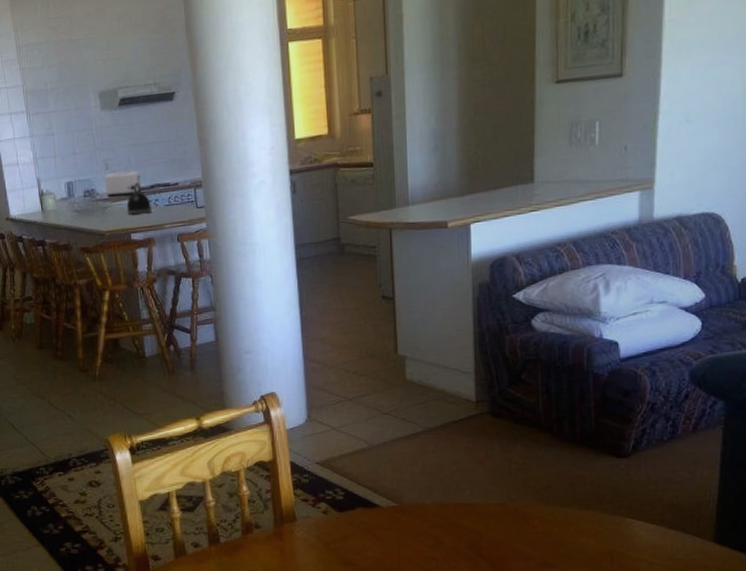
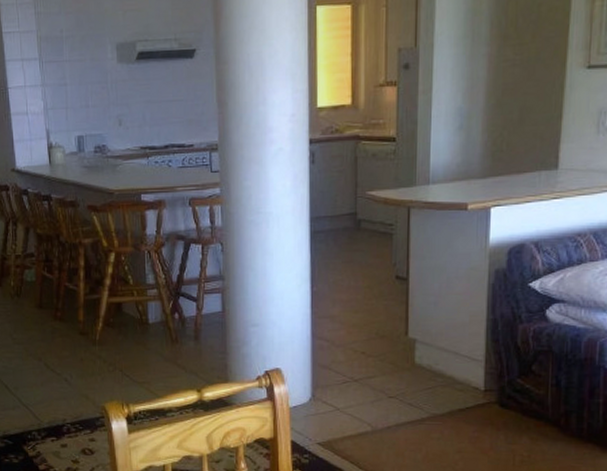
toaster: present [104,170,142,197] -> none [117,129,155,154]
kettle: present [126,183,152,215] -> none [138,142,164,175]

